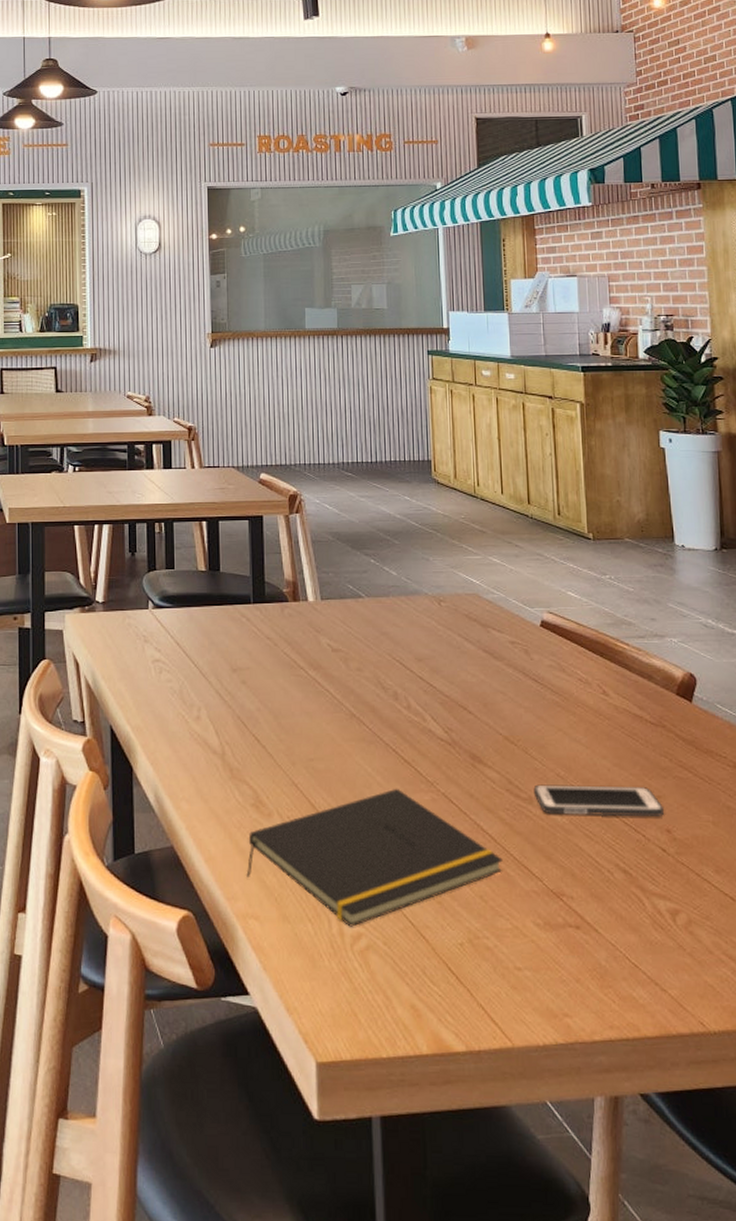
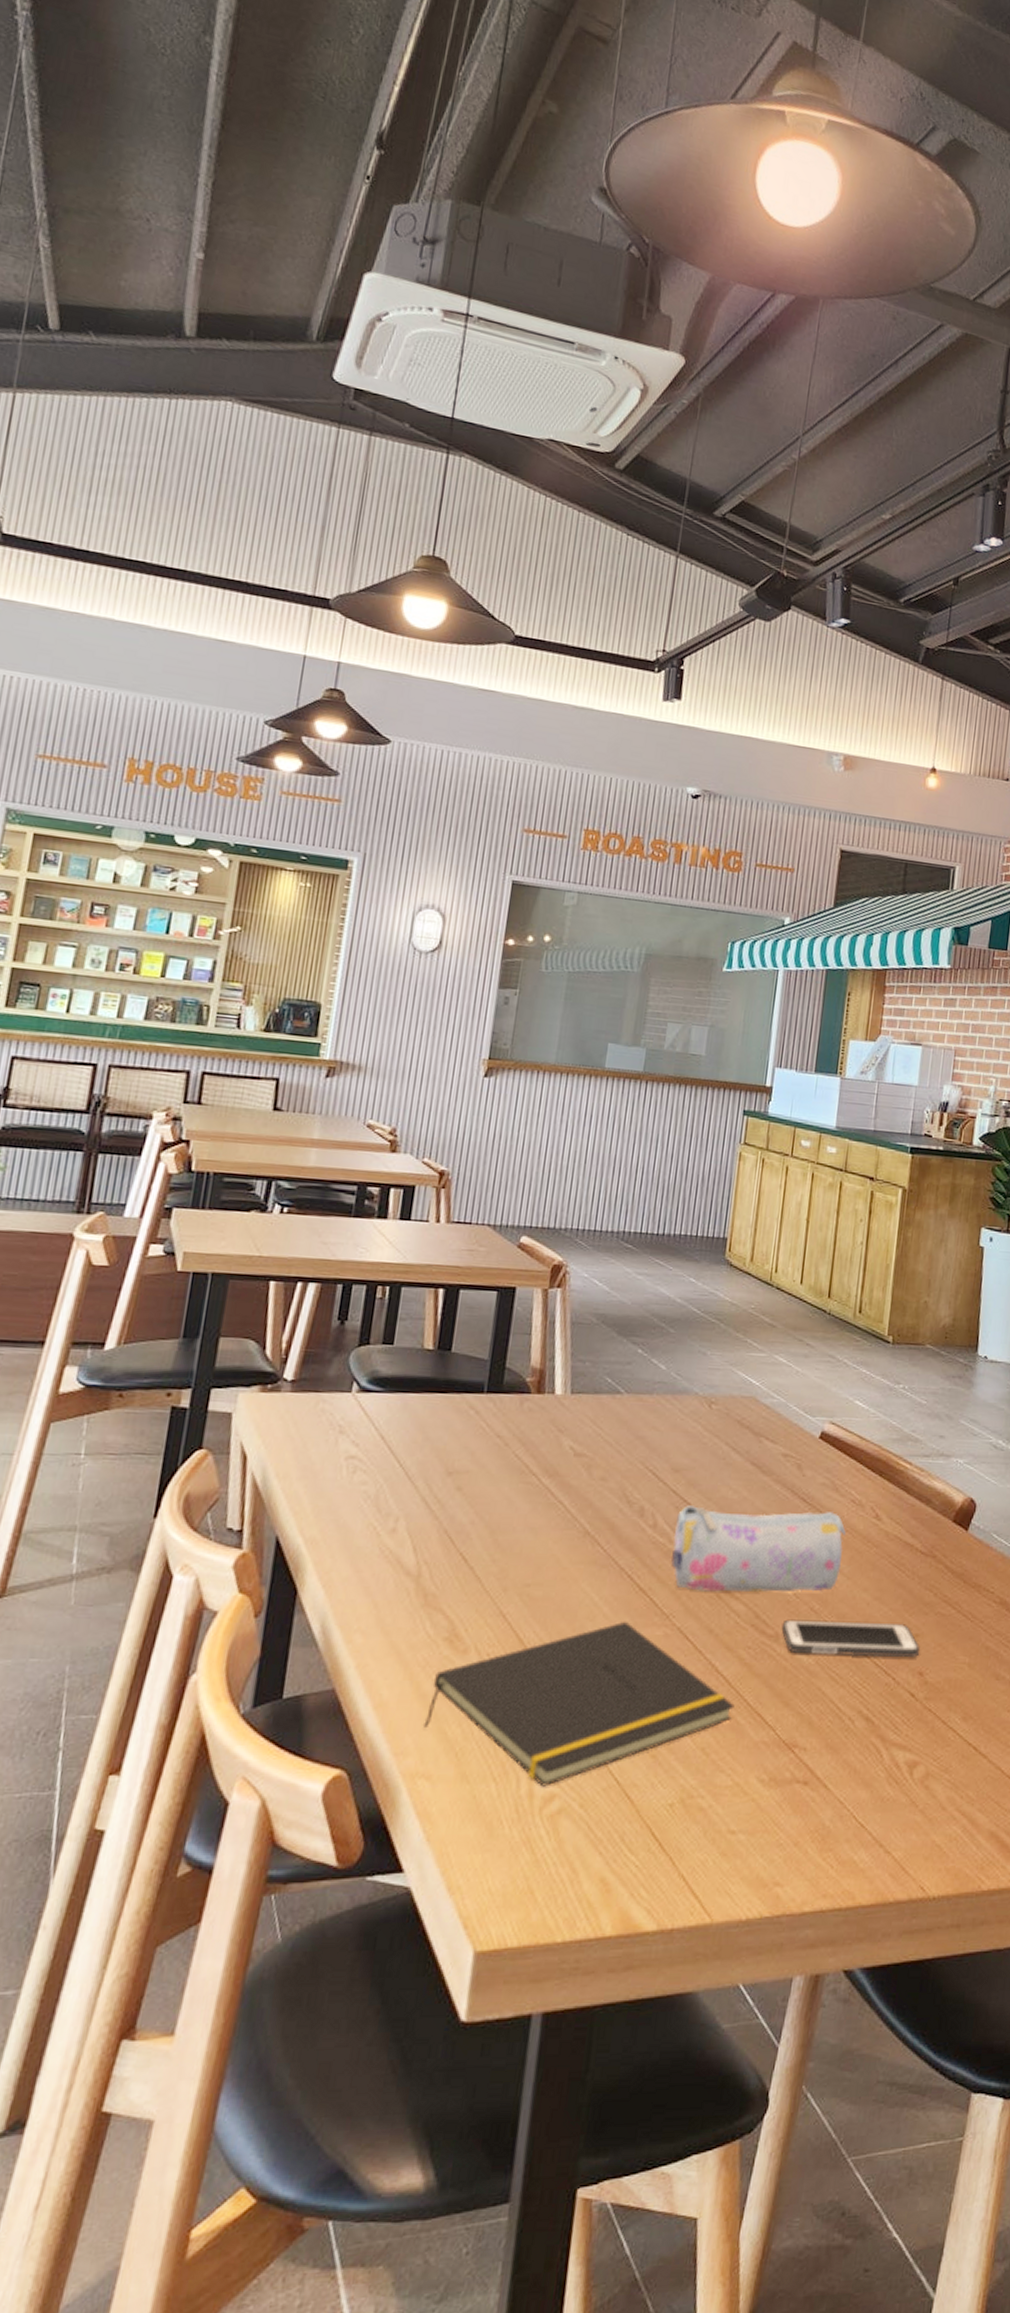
pencil case: none [426,689,578,762] -> present [671,1505,846,1593]

